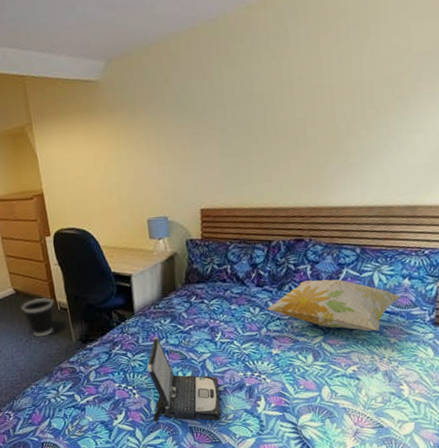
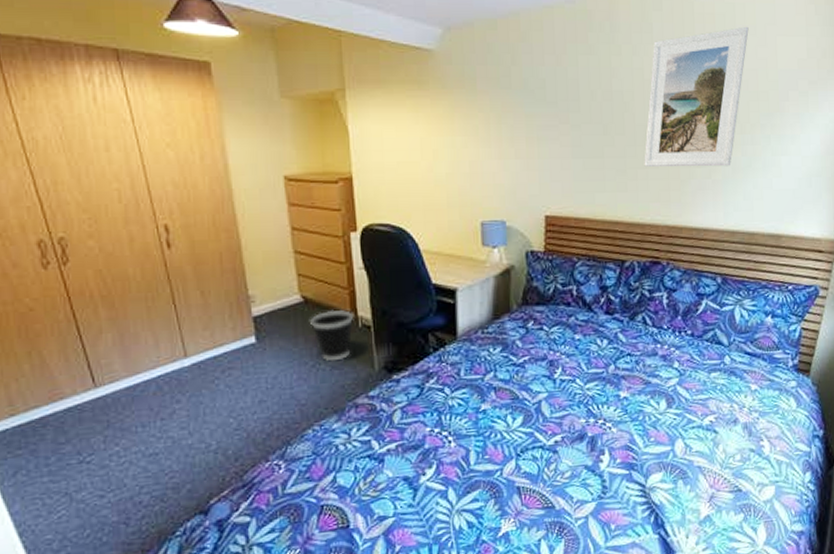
laptop: present [147,337,221,422] -> none [469,369,557,480]
decorative pillow: present [267,279,402,332] -> none [616,310,764,376]
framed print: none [285,16,382,158] -> present [644,26,749,167]

